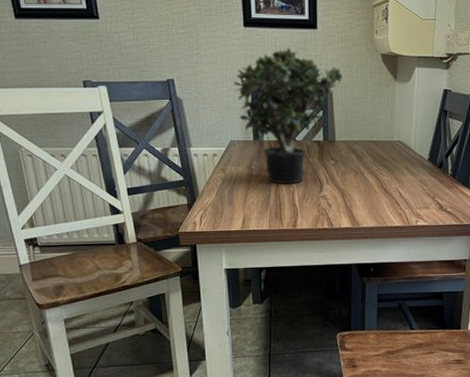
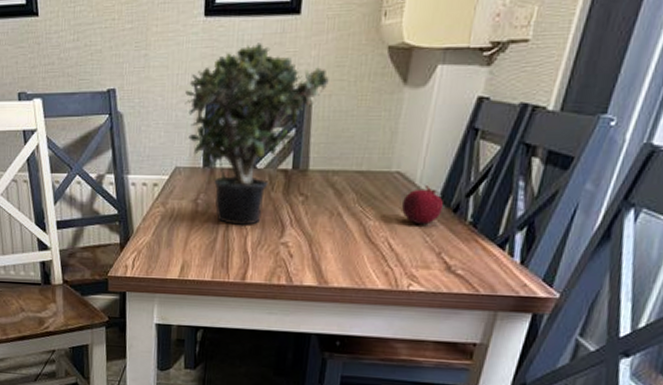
fruit: none [405,150,432,178] -> present [402,185,443,225]

